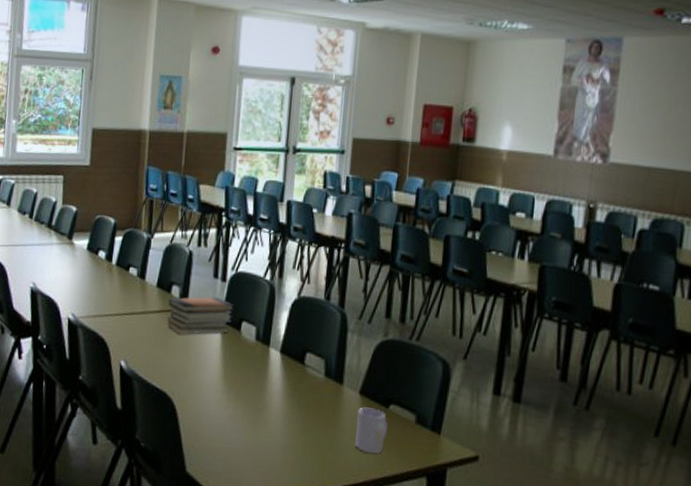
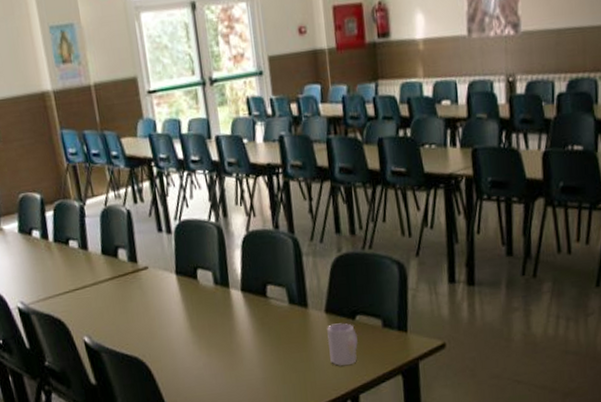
book stack: present [167,297,235,335] -> none [118,251,187,297]

